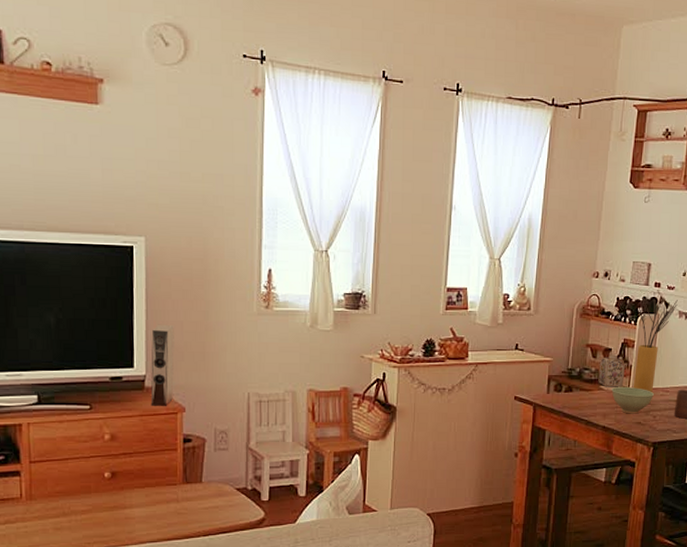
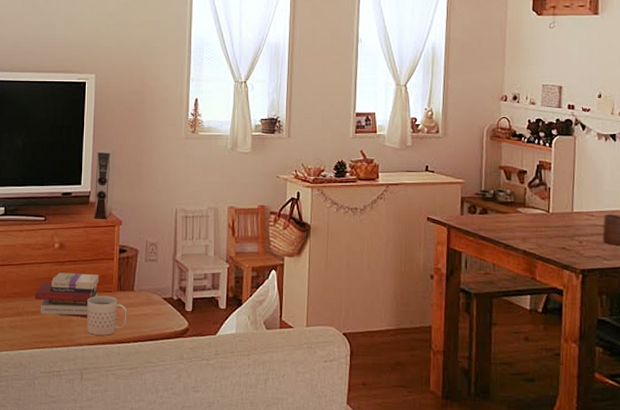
books: none [83,466,161,514] -> present [35,272,99,317]
mug: none [147,489,196,531] -> present [86,296,127,336]
decorative jar: present [598,354,625,387] -> none [514,177,543,210]
bowl: present [611,386,655,414] -> none [530,209,579,239]
vase: present [633,291,678,404] -> none [552,113,595,228]

